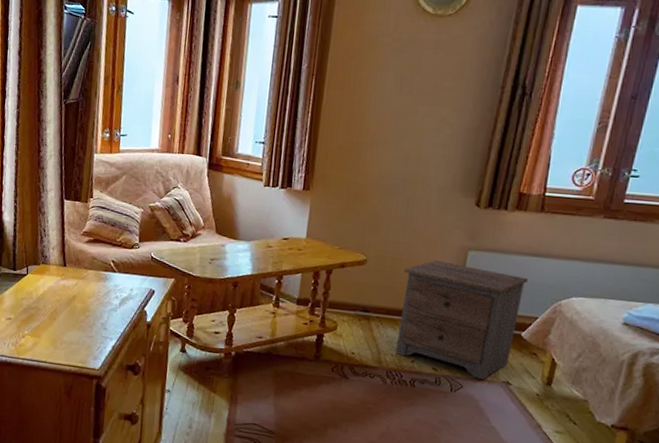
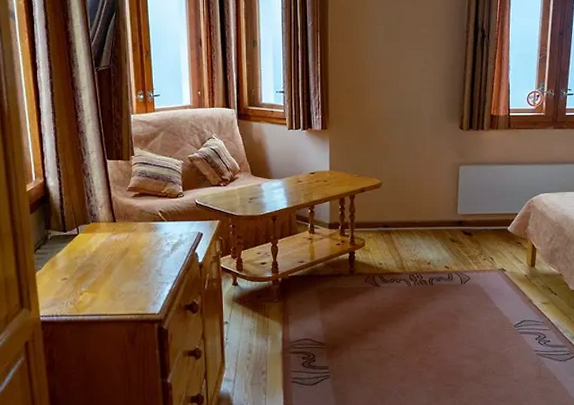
nightstand: present [395,260,529,380] -> none [412,177,507,270]

